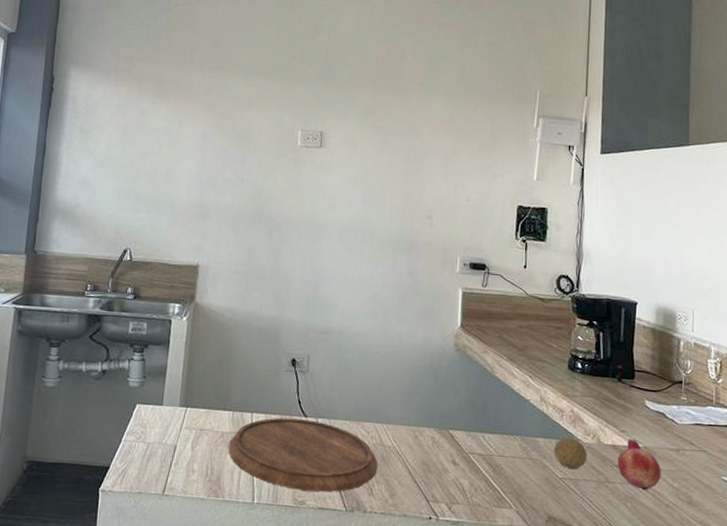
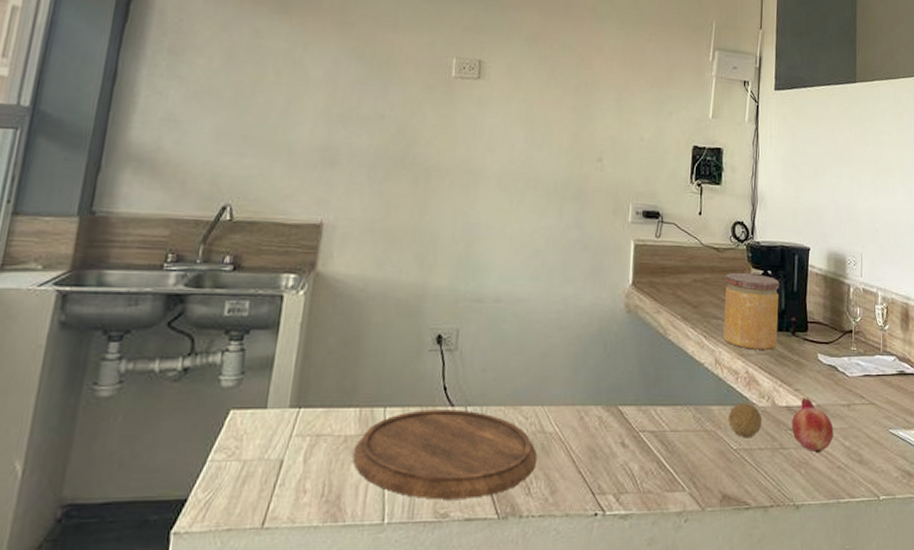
jar: none [548,321,605,393] -> present [723,272,779,350]

